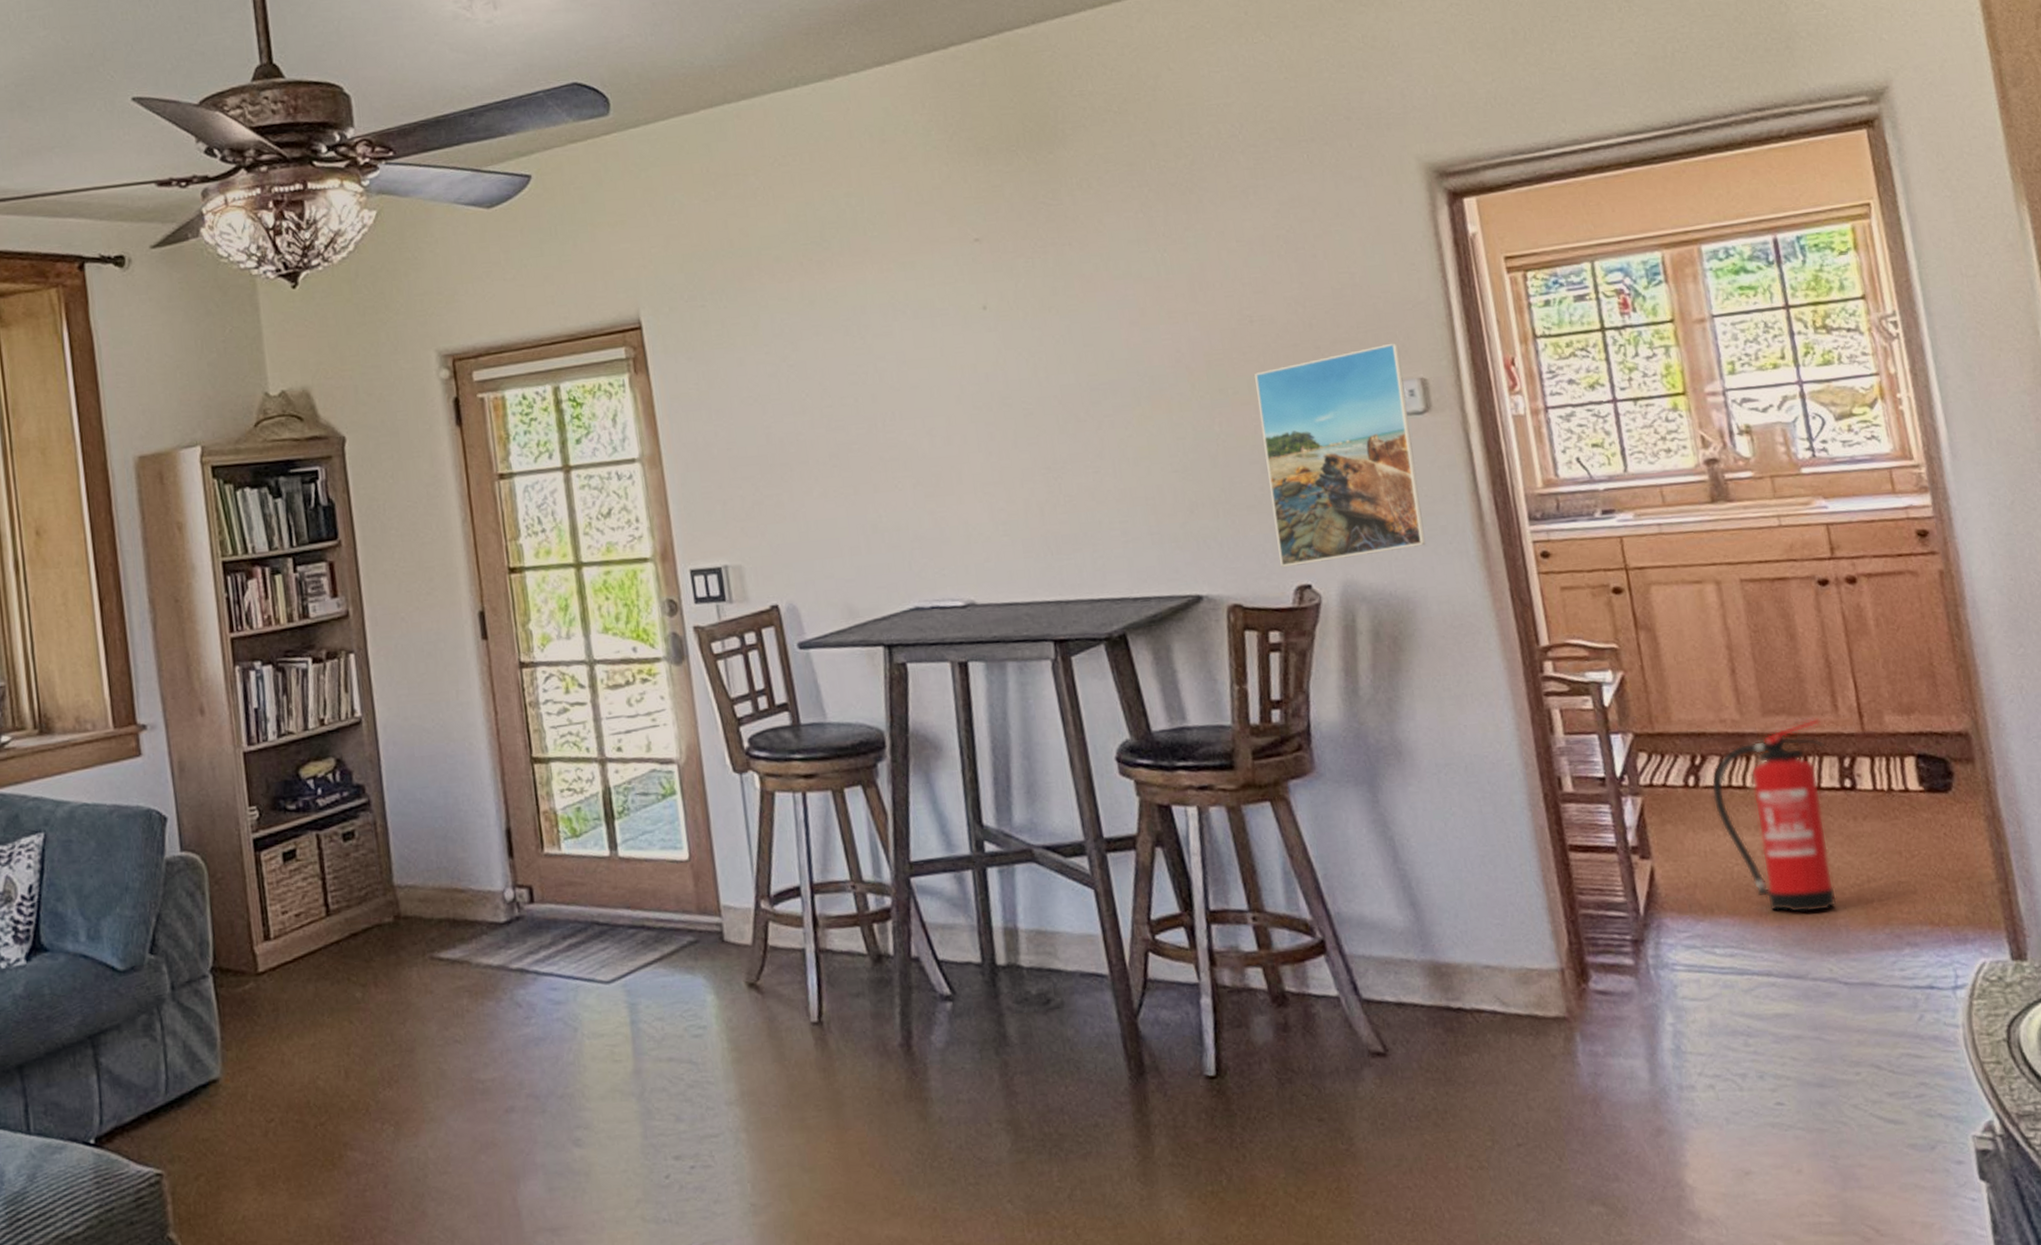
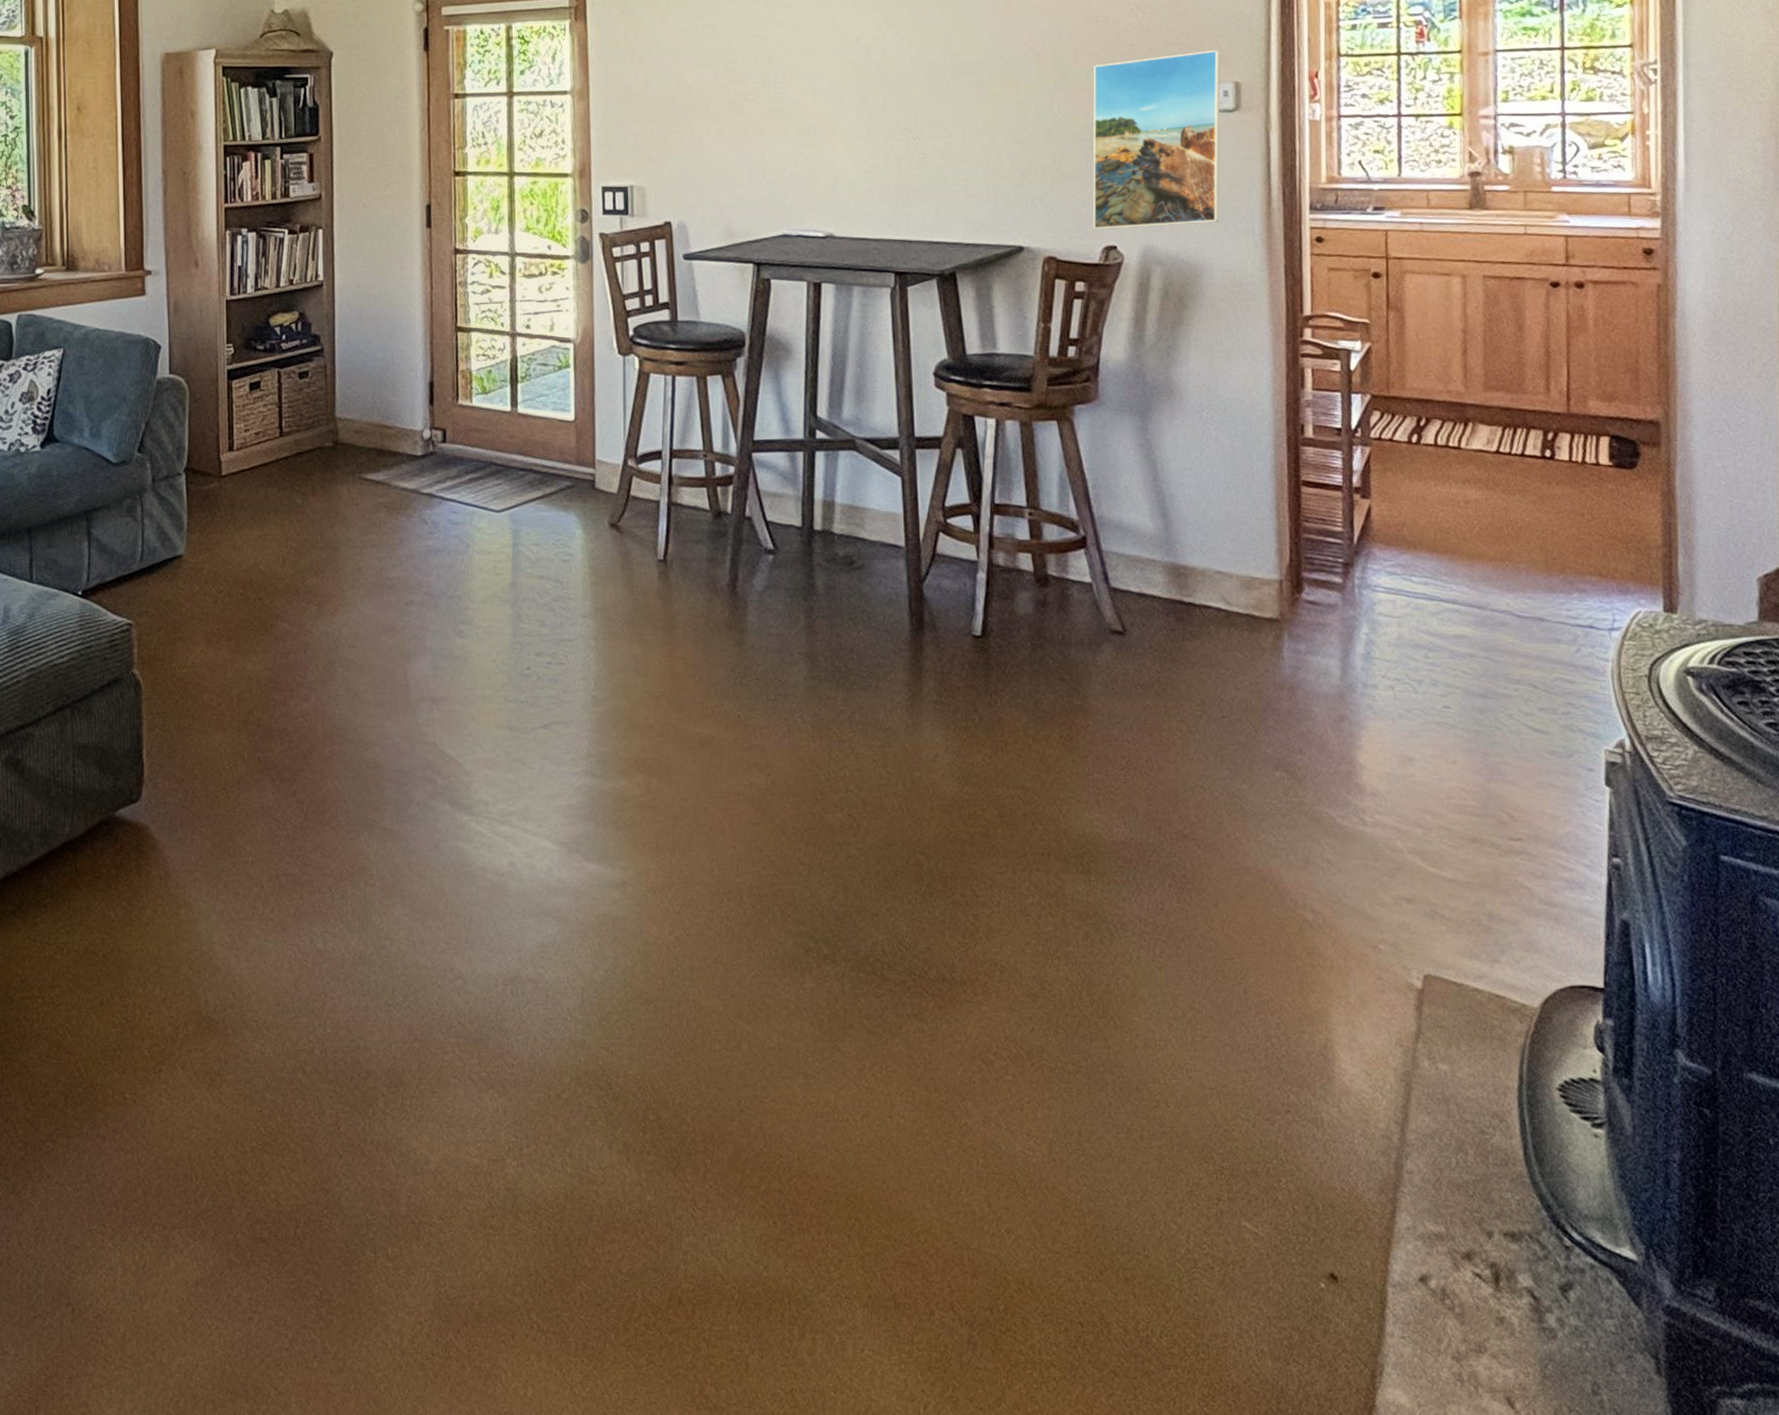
fire extinguisher: present [1711,718,1836,913] -> none [1430,397,1533,556]

